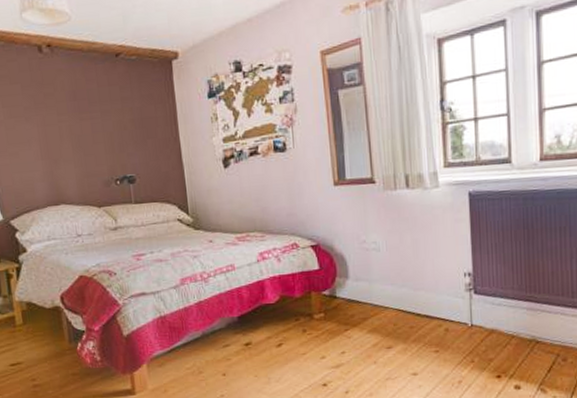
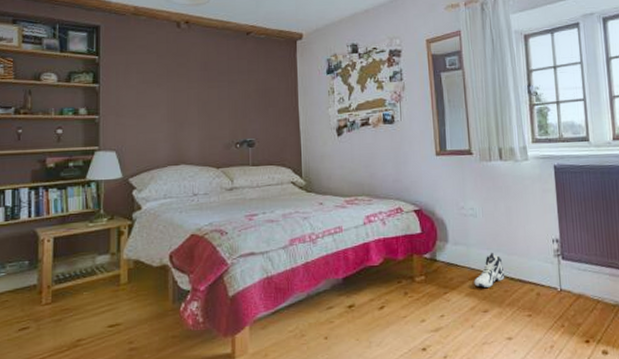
sneaker: none [376,287,411,324] -> present [474,252,505,288]

